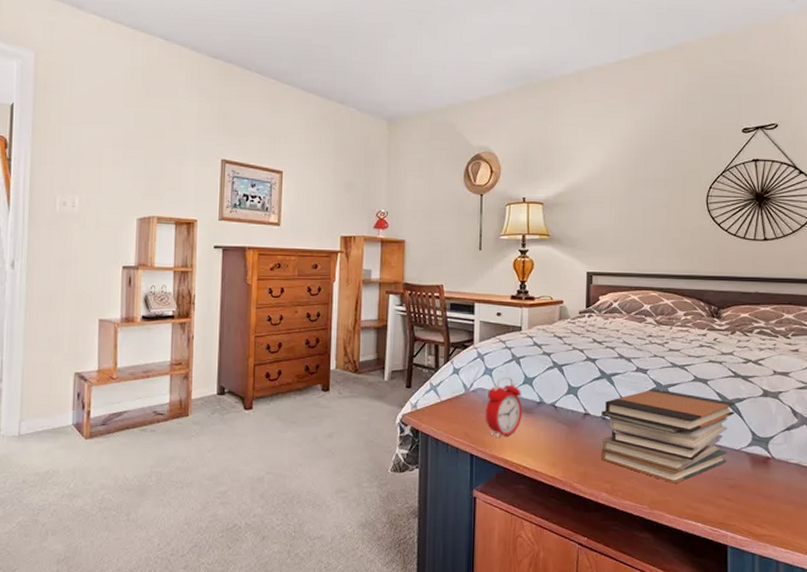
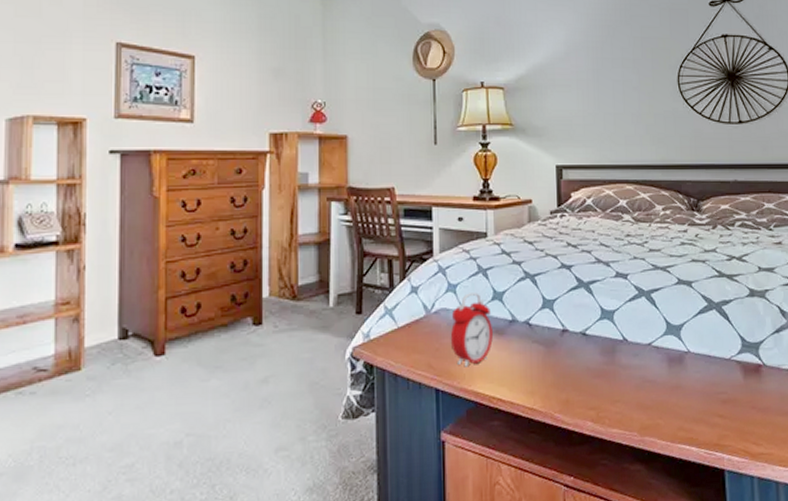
book stack: present [601,389,735,485] -> none [581,295,722,405]

